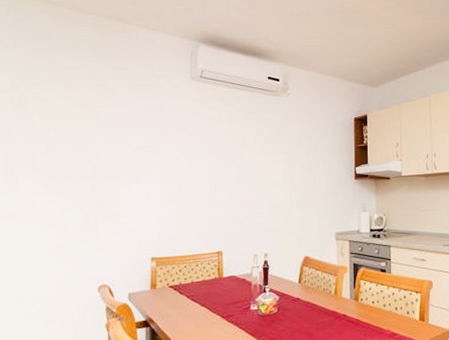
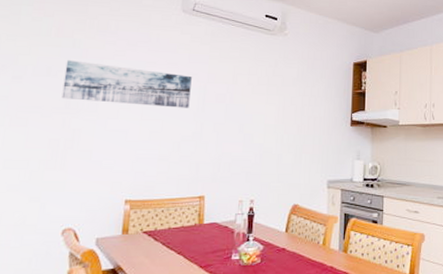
wall art: none [89,131,204,170] -> present [61,60,192,108]

